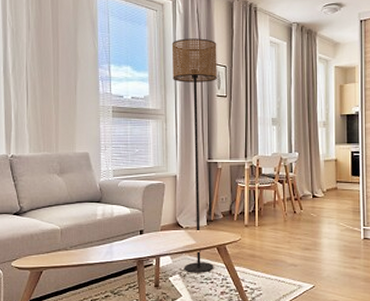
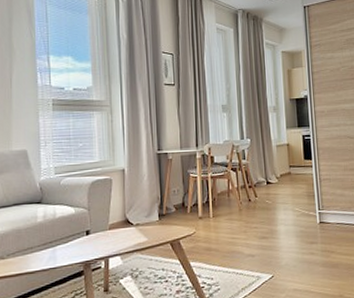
floor lamp: present [171,38,217,273] -> none [115,26,168,273]

